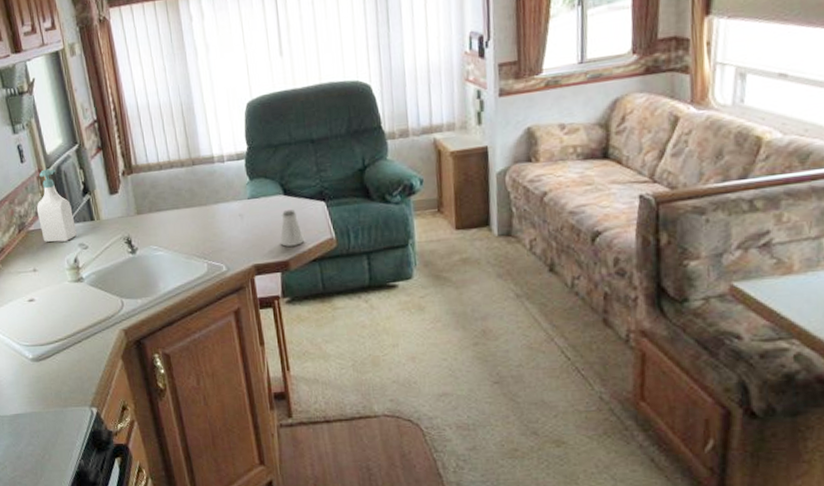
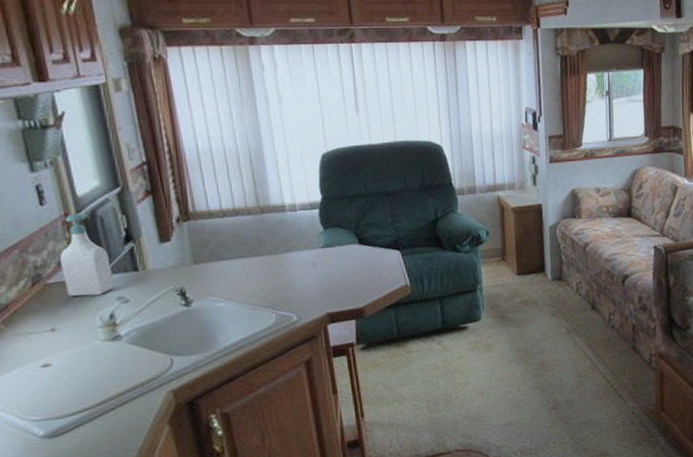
saltshaker: present [280,209,304,247] -> none [355,258,379,294]

